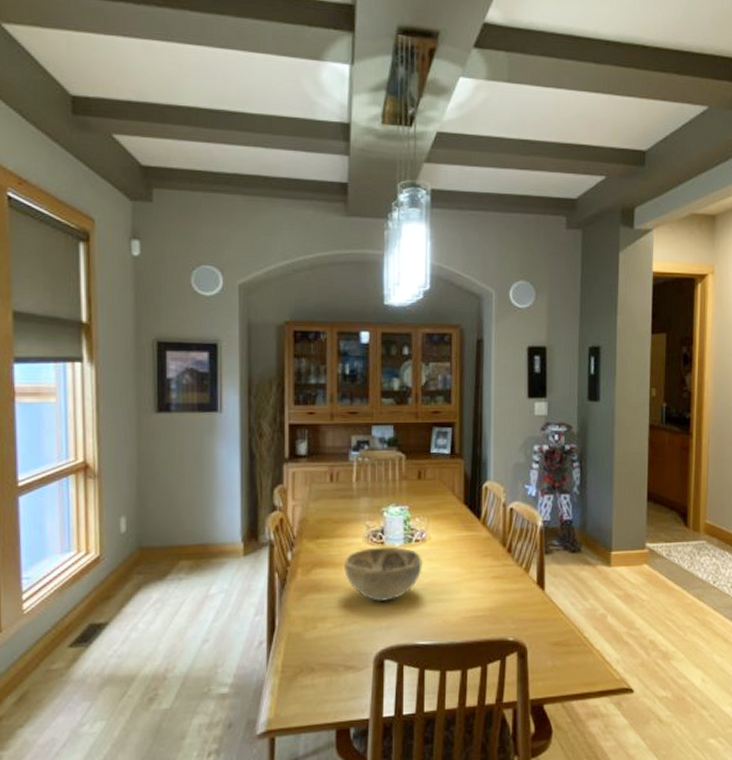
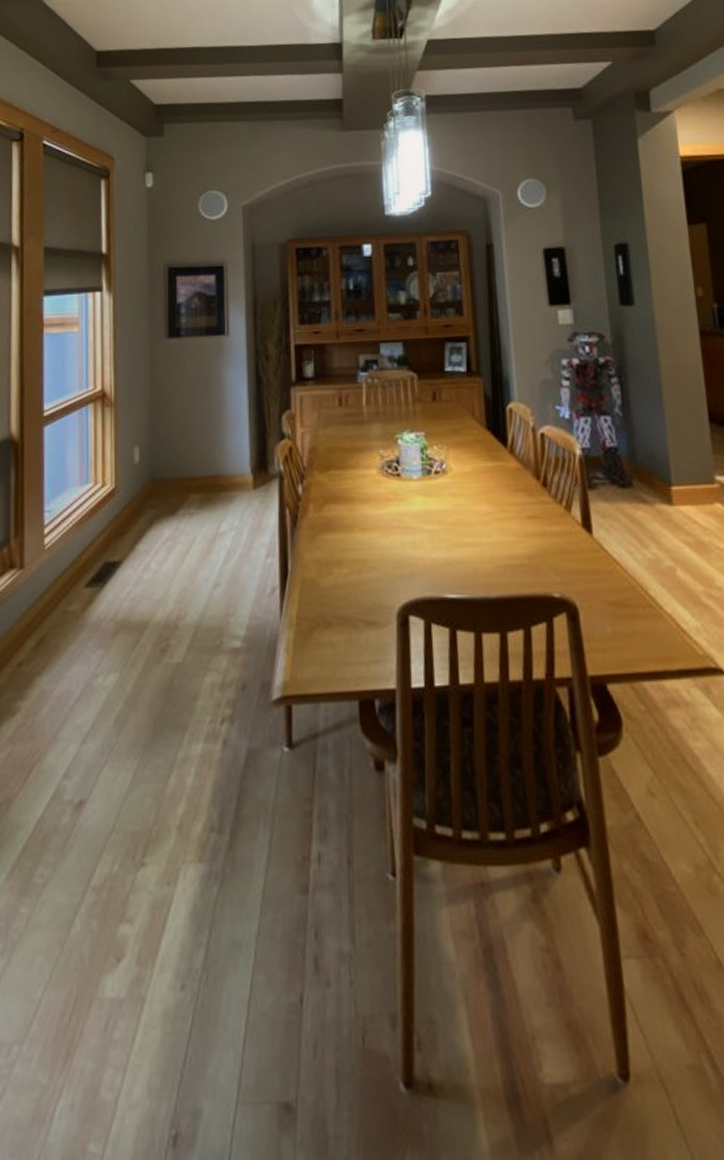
decorative bowl: present [344,546,422,601] -> none [358,479,445,544]

